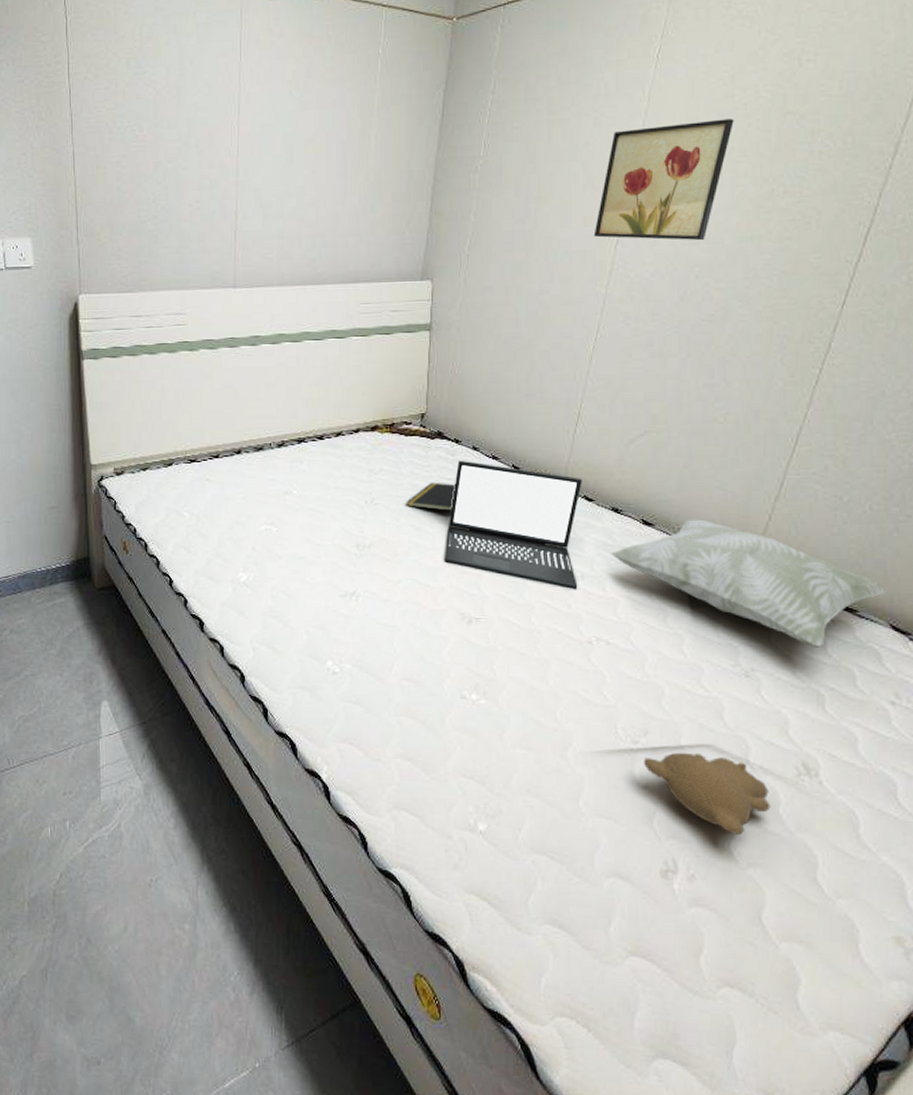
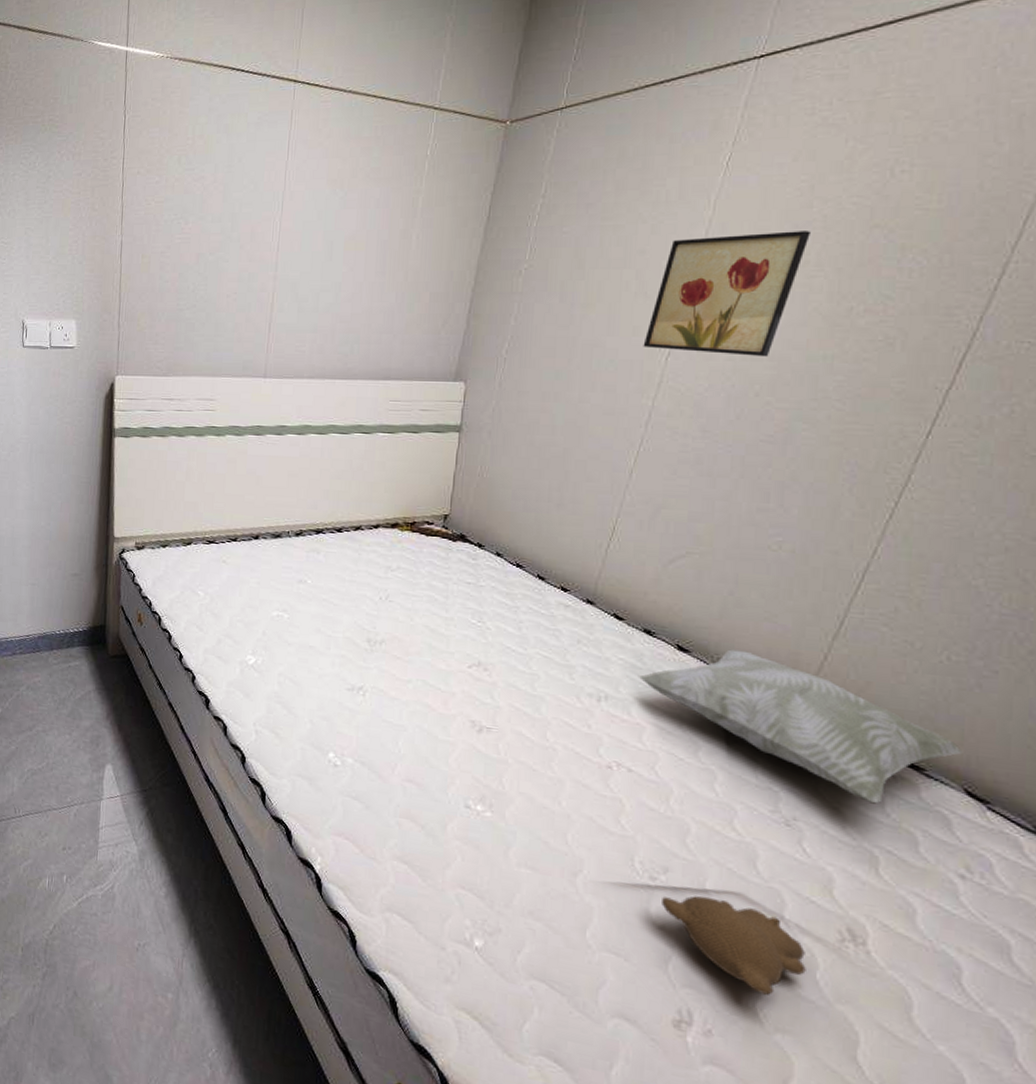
notepad: present [406,482,455,511] -> none [421,584,475,616]
laptop: present [444,460,582,590] -> none [457,565,613,711]

